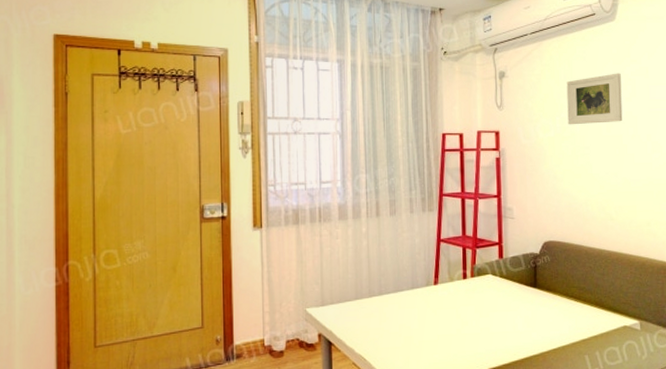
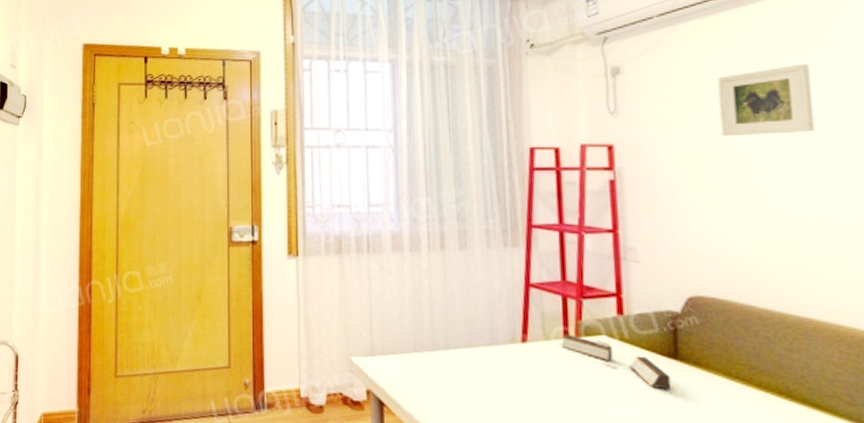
desk organizer: none [461,275,532,311] -> present [561,334,672,391]

